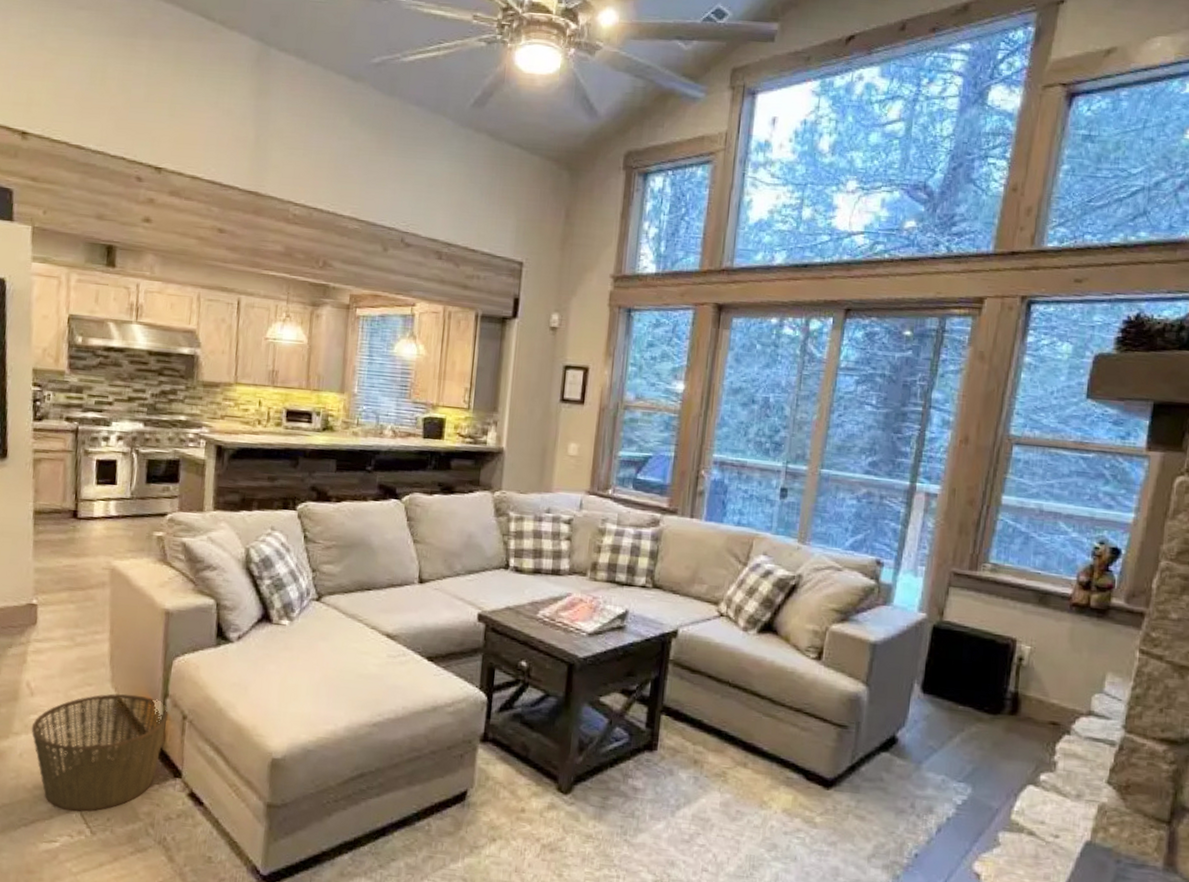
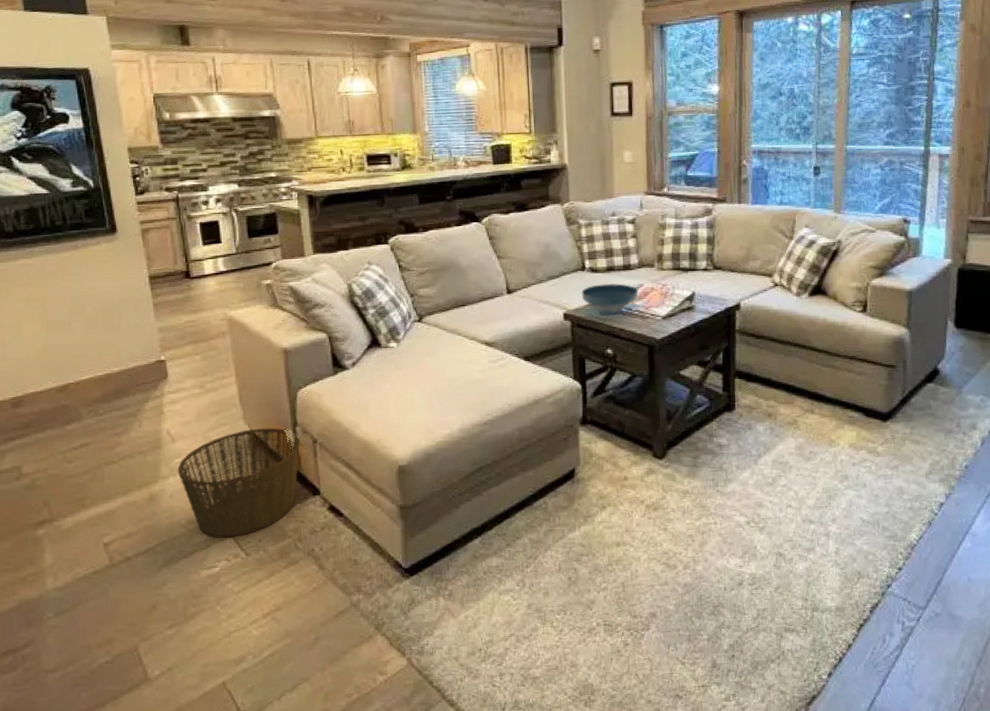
decorative bowl: none [501,586,565,625] -> present [581,283,639,316]

